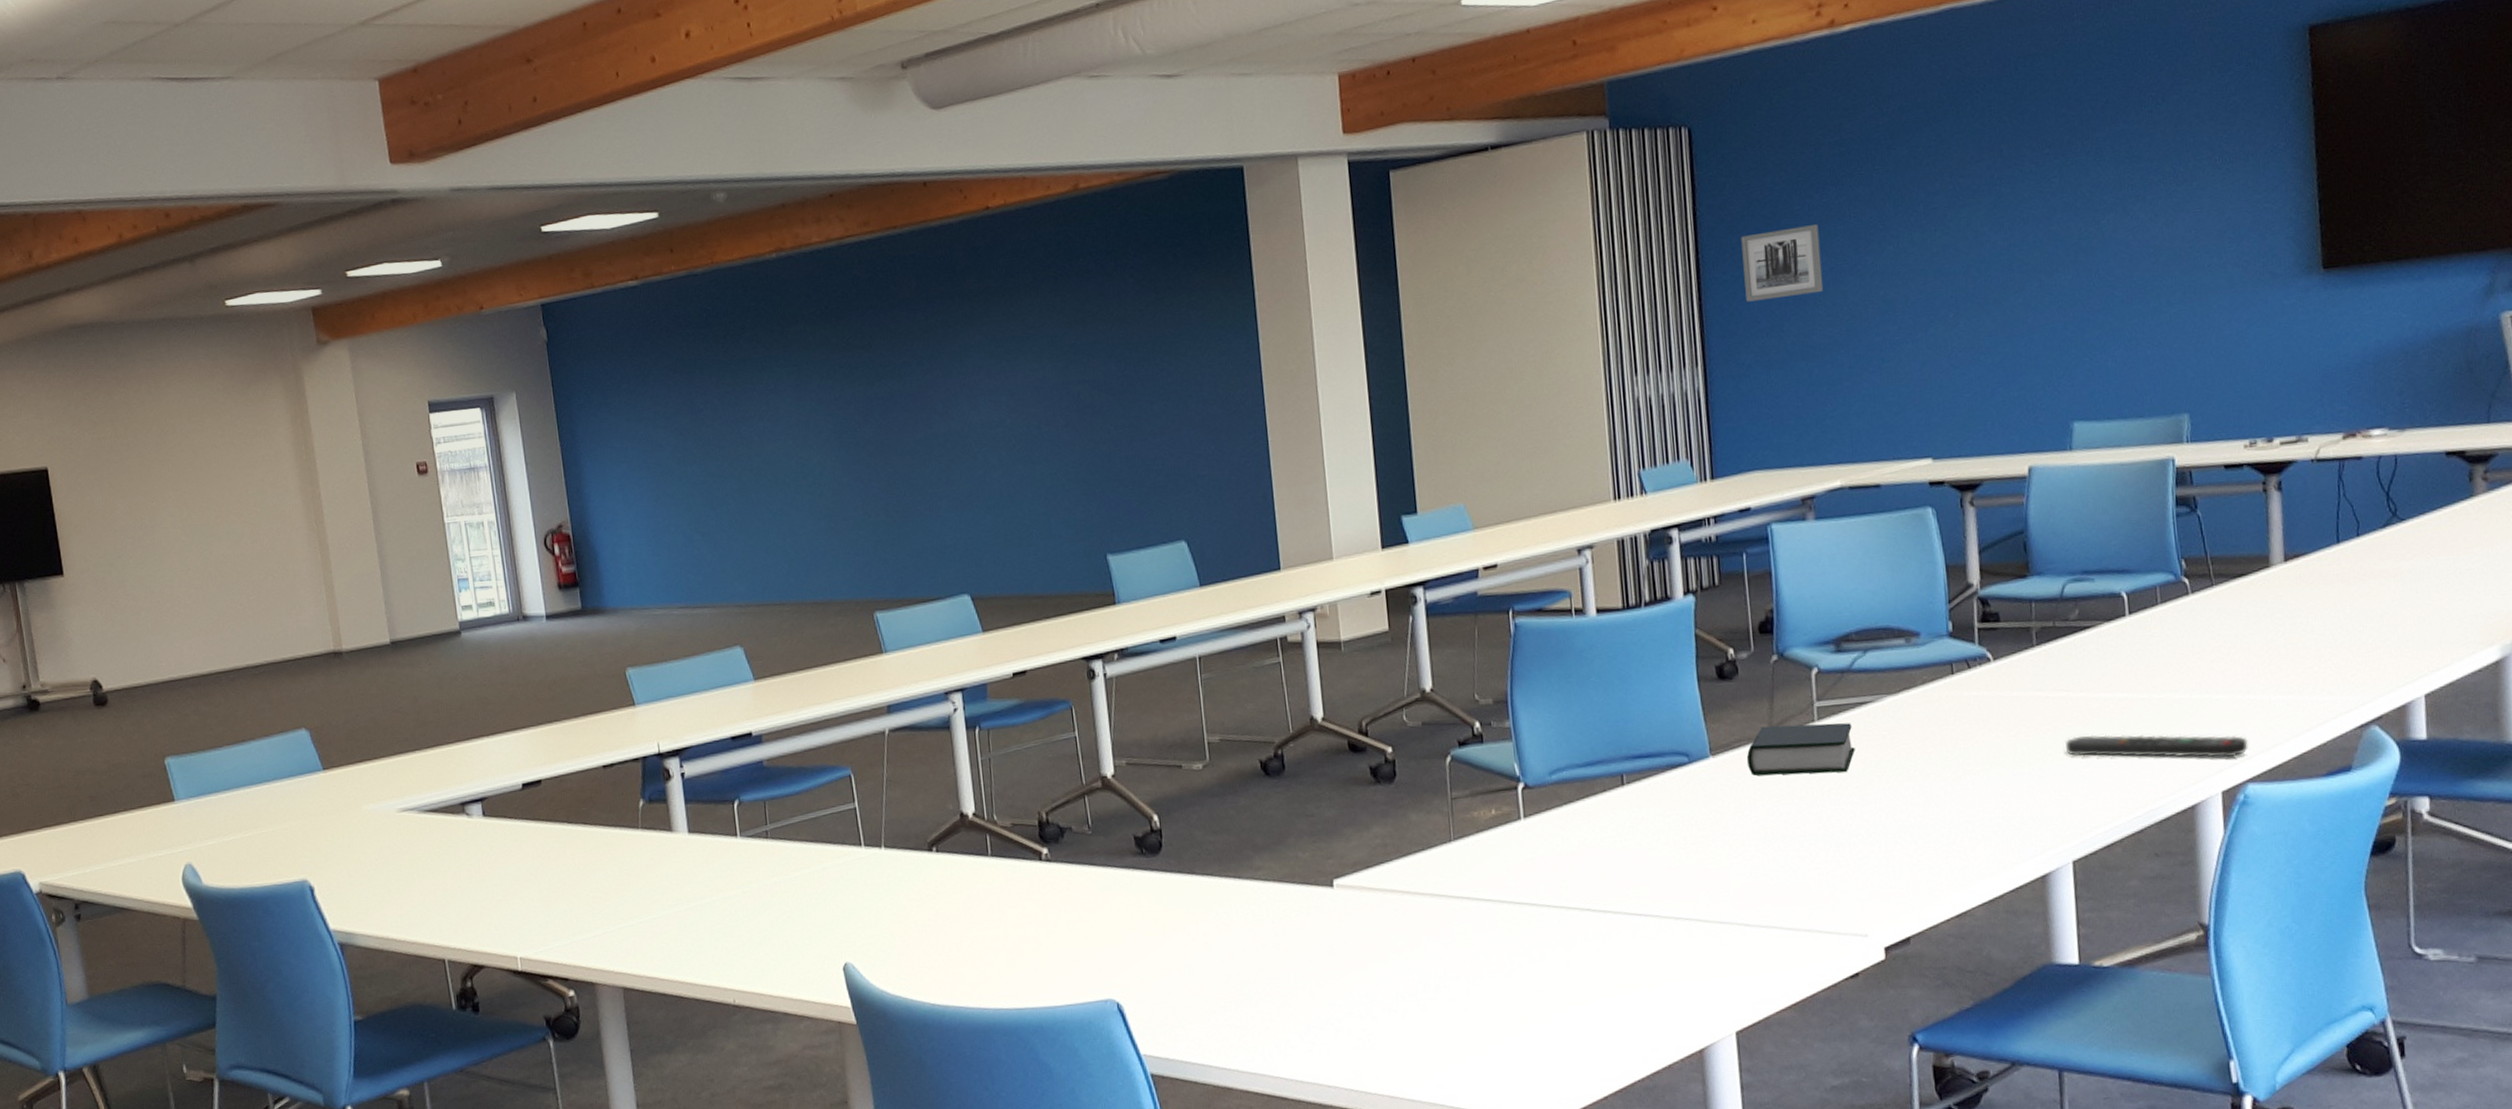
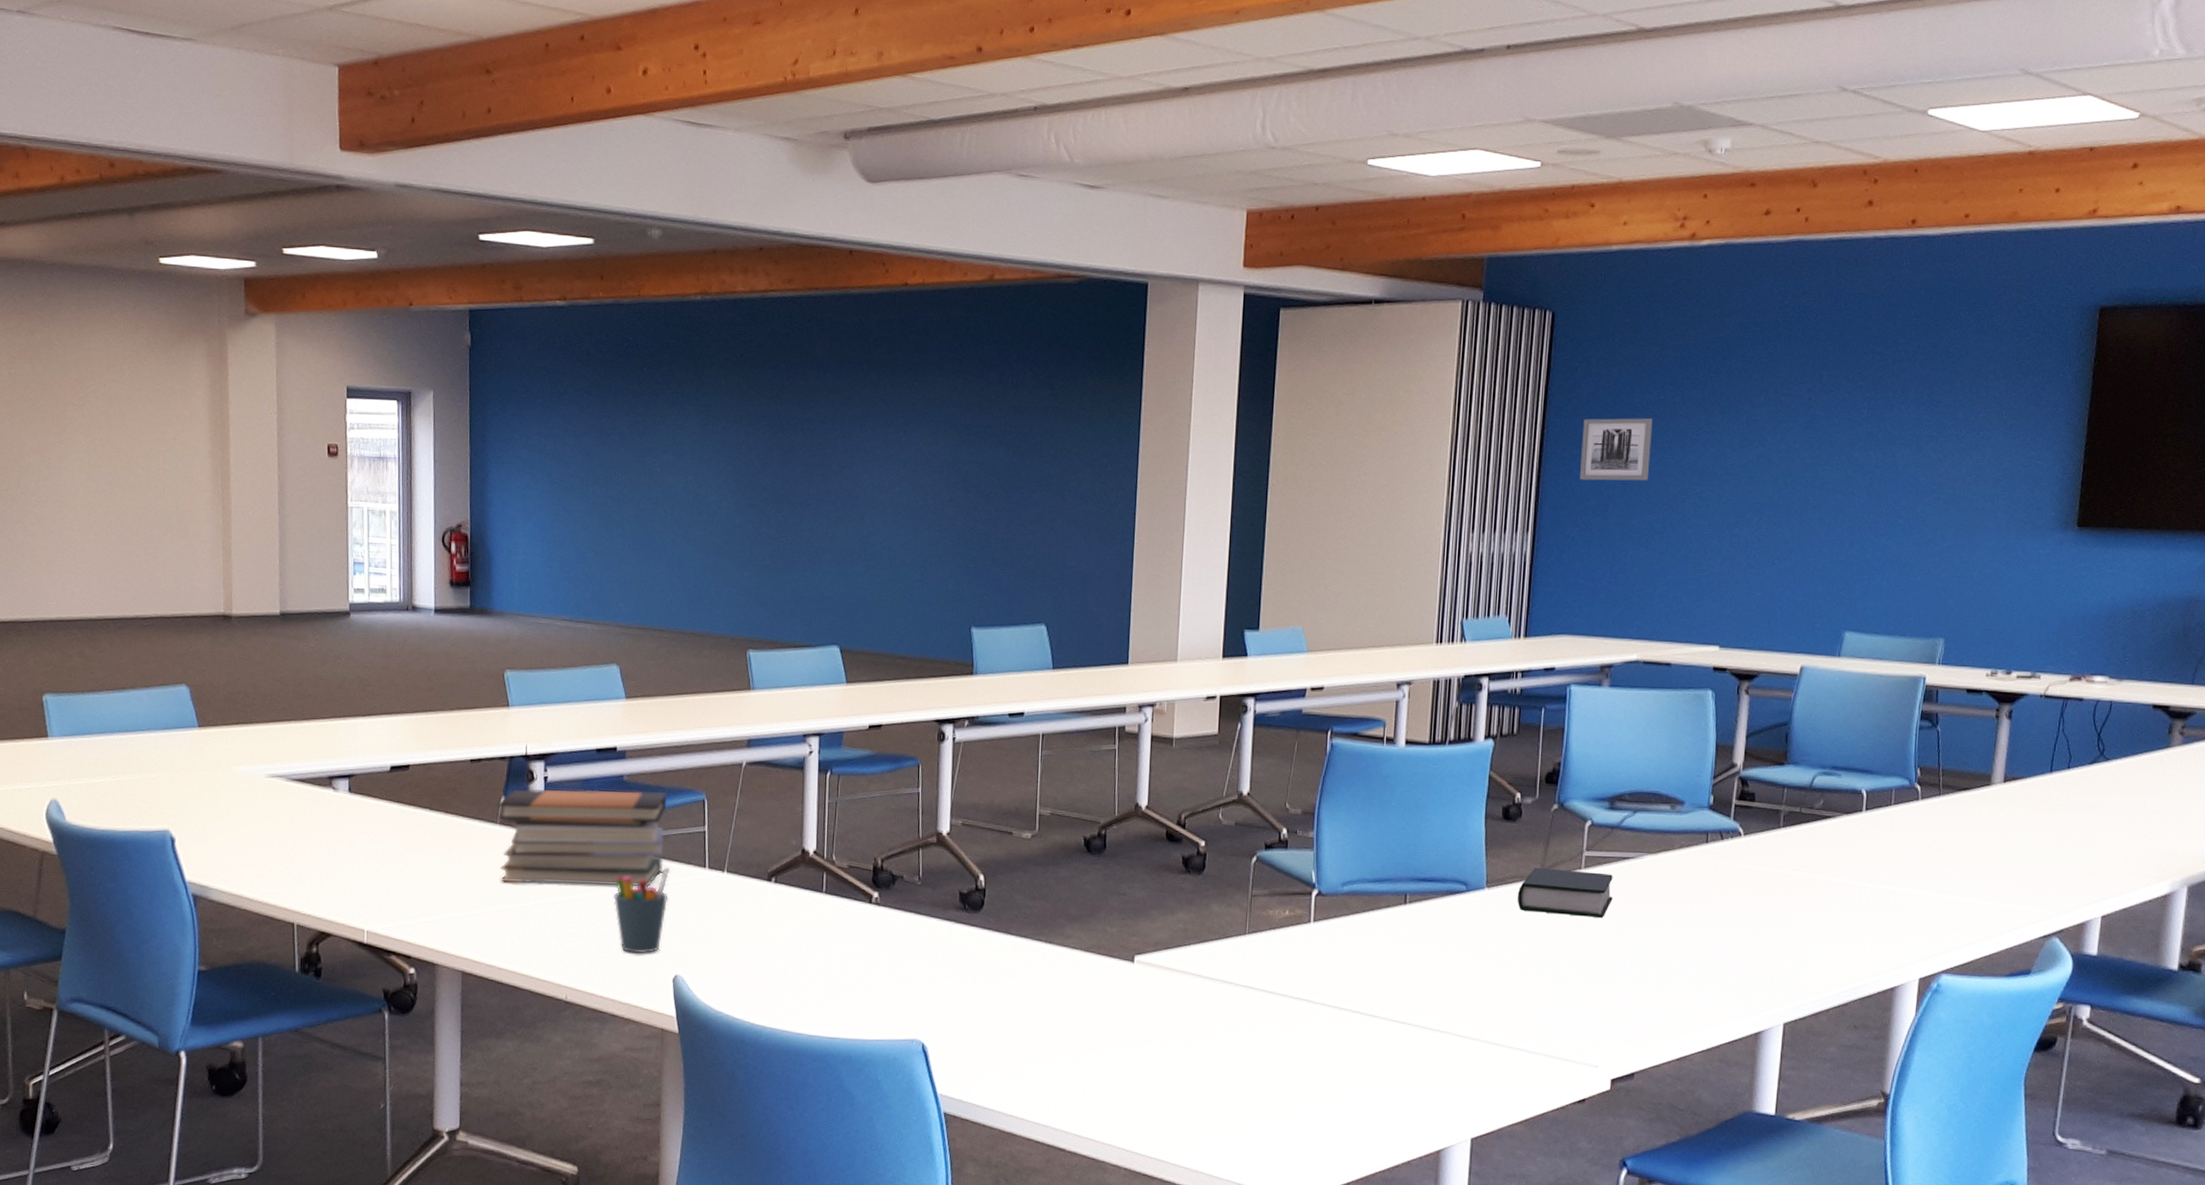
book stack: none [638,773,817,888] -> present [499,789,667,886]
pen holder: none [769,851,827,947] -> present [614,867,670,953]
remote control: present [2066,734,2249,758] -> none [1794,912,1948,949]

